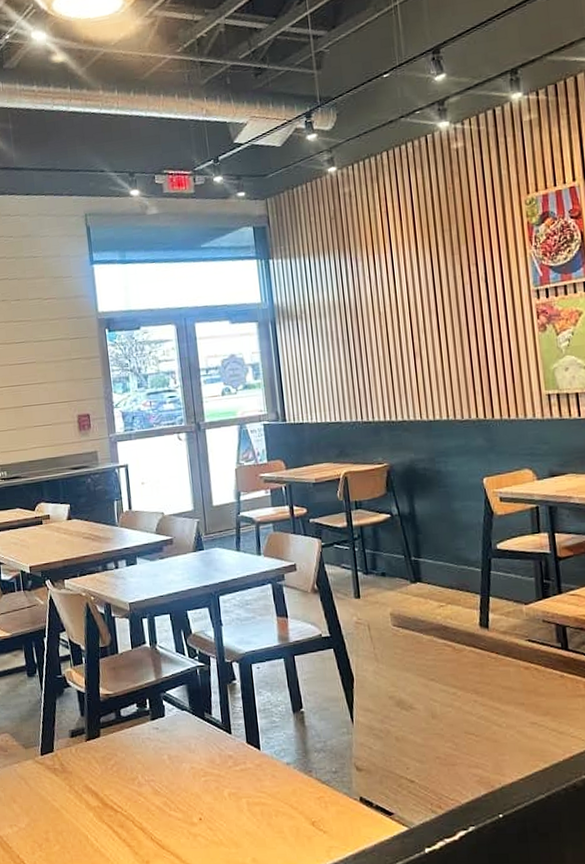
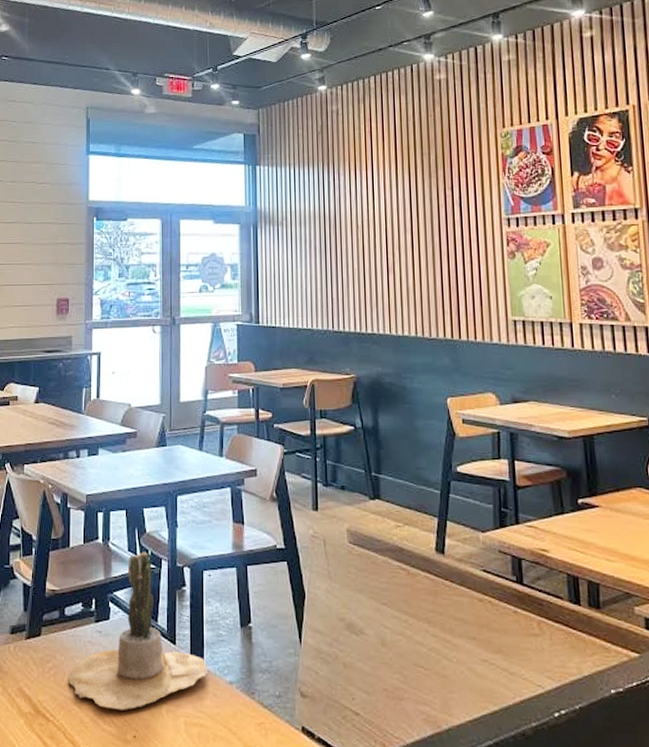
potted cactus: none [131,651,265,797] -> present [69,552,208,710]

